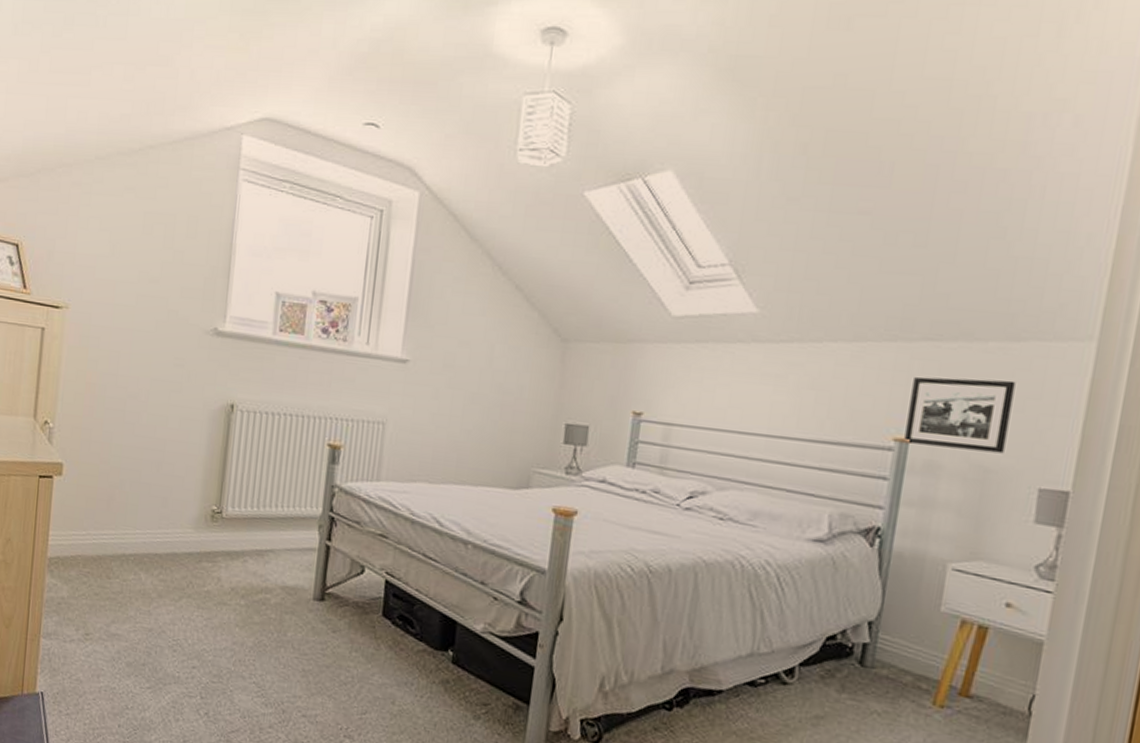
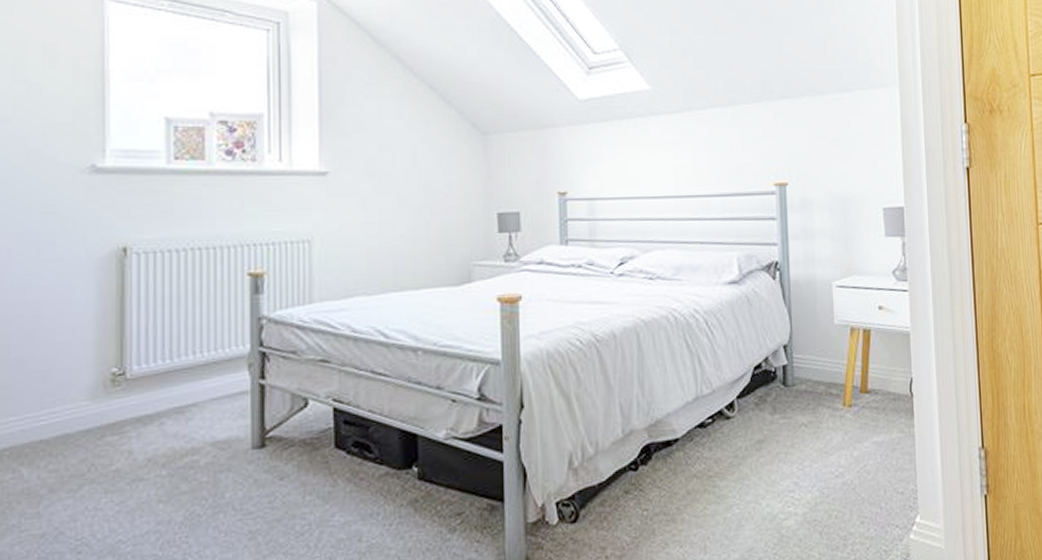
picture frame: present [904,376,1016,454] -> none [780,124,854,186]

